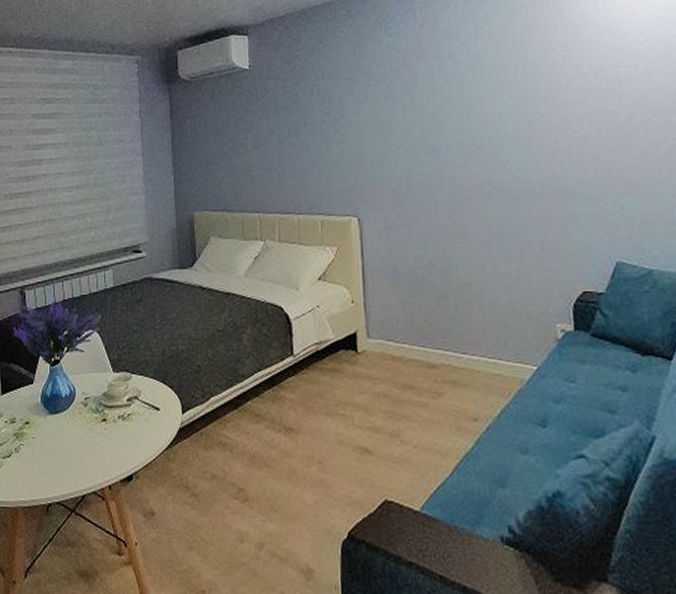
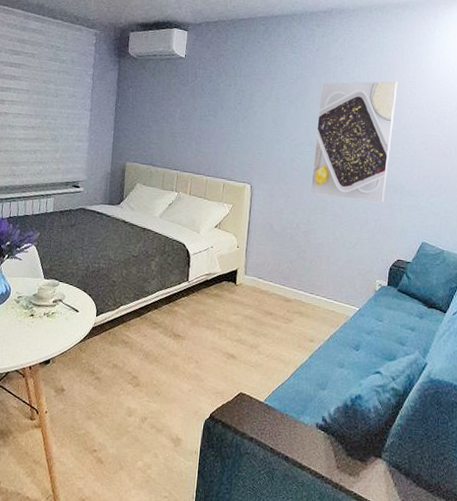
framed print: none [433,46,549,218] -> present [310,80,397,203]

